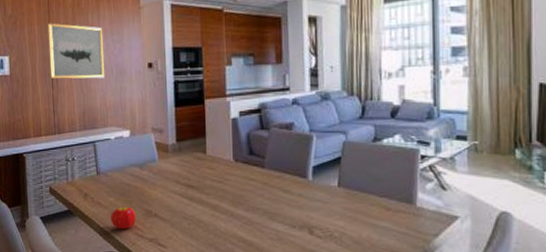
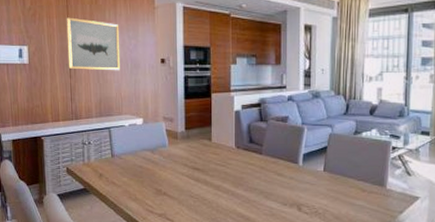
fruit: present [110,206,136,230] -> none [123,185,147,206]

